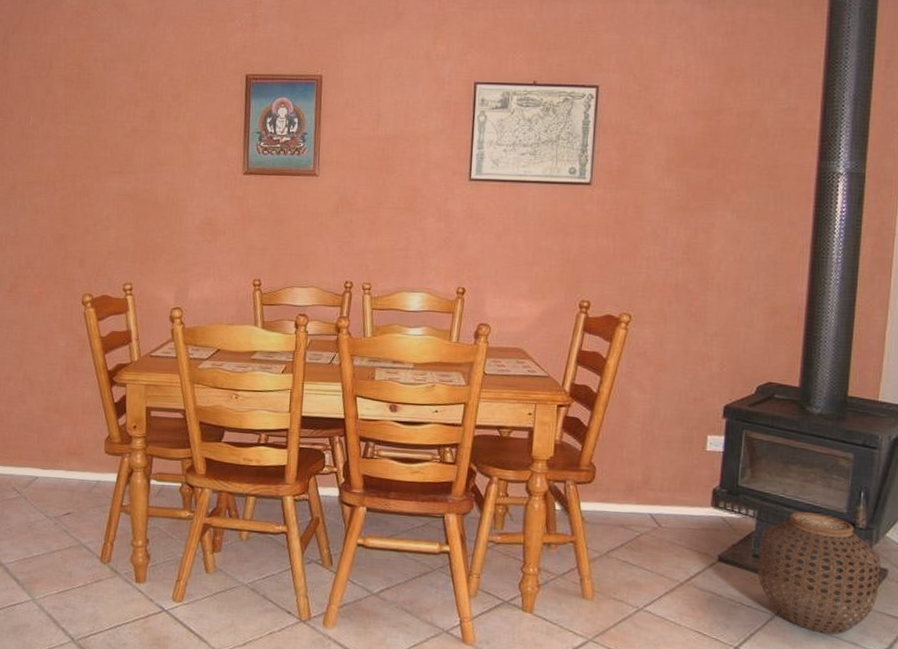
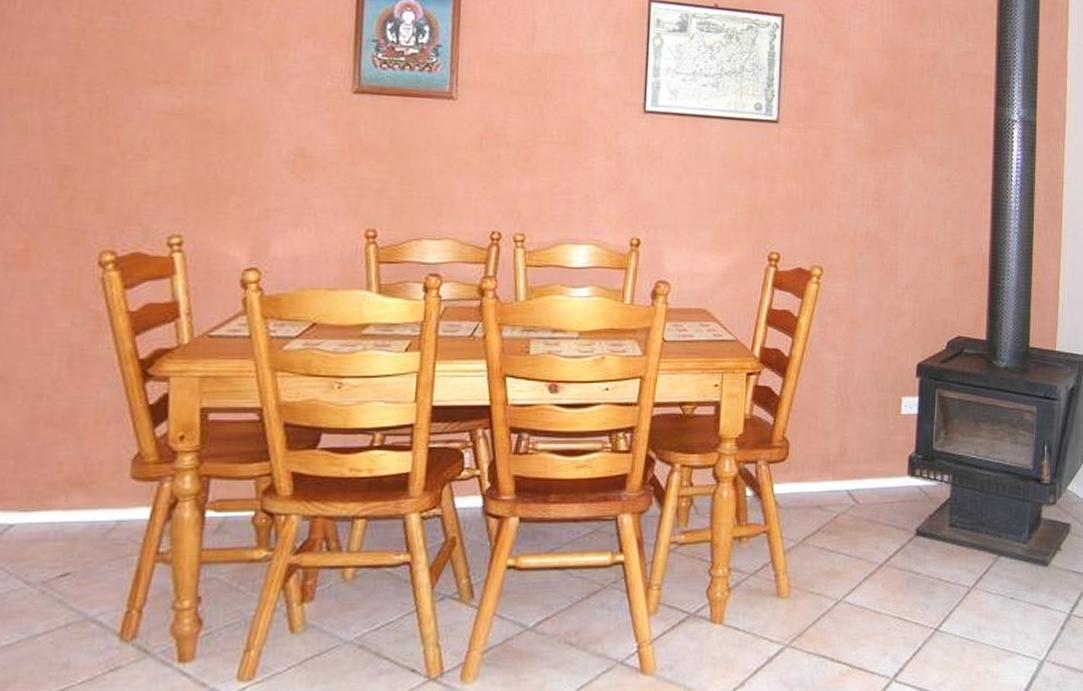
woven basket: present [757,511,881,635] -> none [954,471,1064,601]

